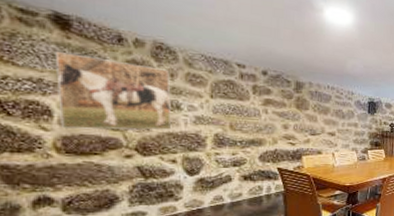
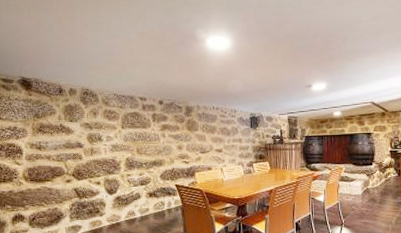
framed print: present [55,50,172,130] -> none [23,105,96,162]

